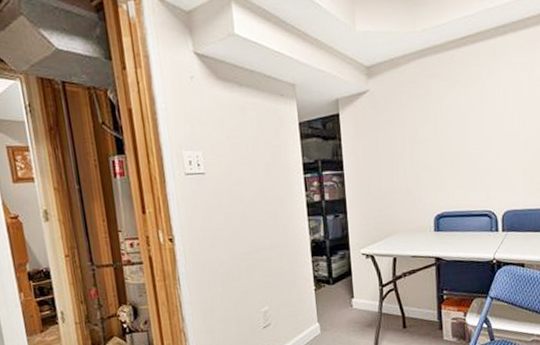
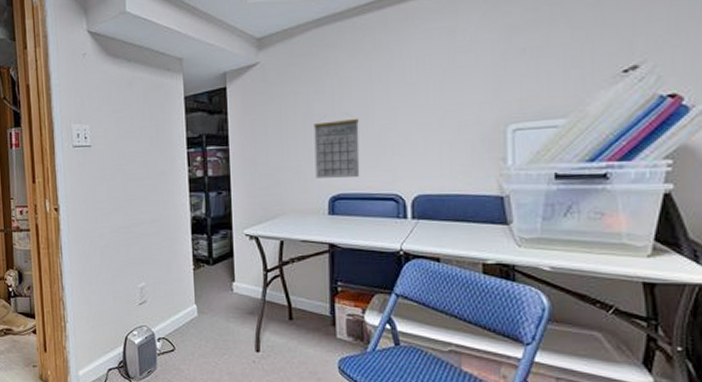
calendar: none [420,143,460,199] -> present [314,118,360,178]

